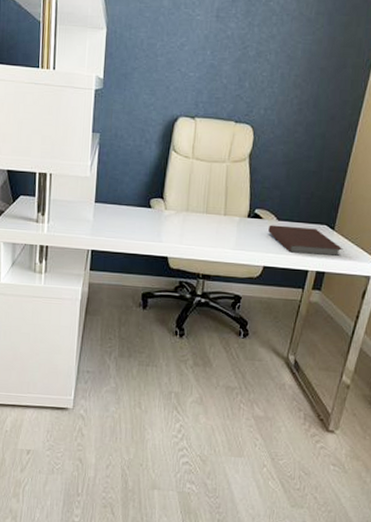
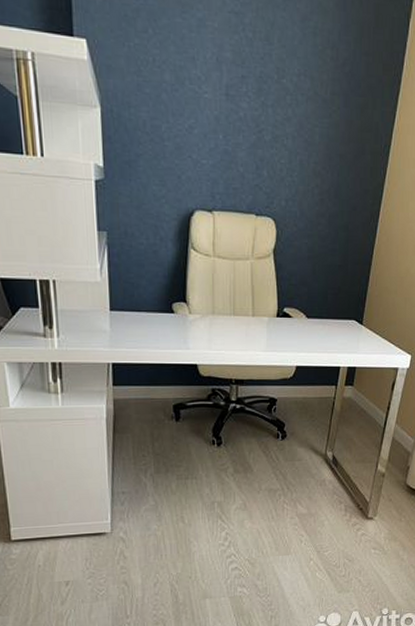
notebook: present [268,225,343,256] -> none [298,323,372,350]

